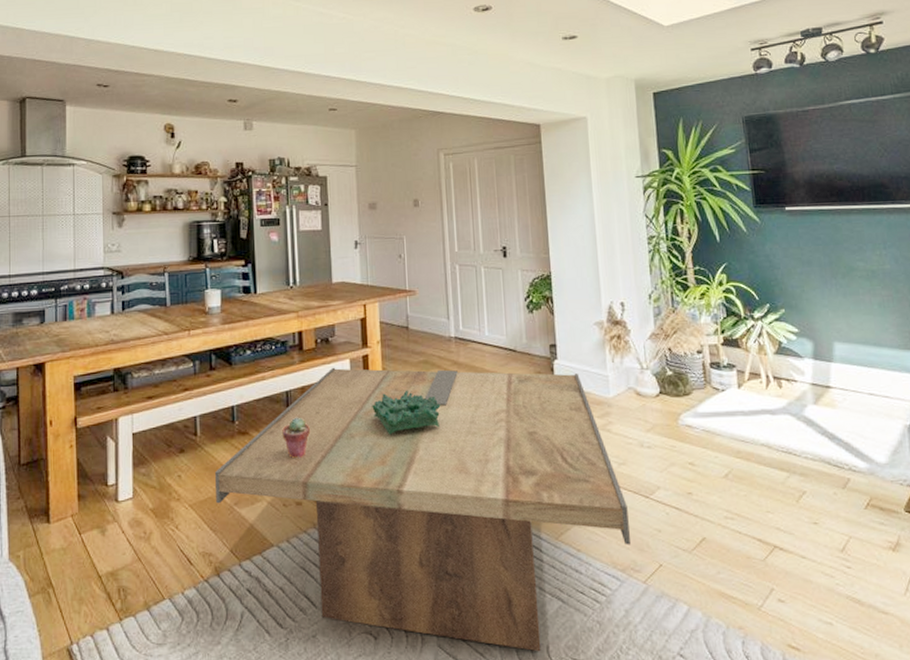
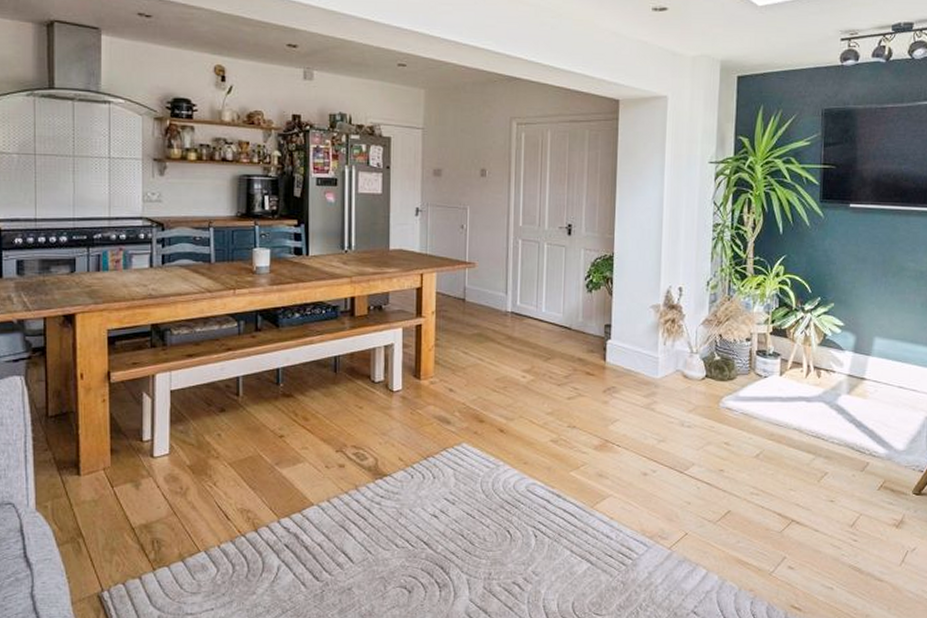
coffee table: present [215,367,630,652] -> none [257,335,662,607]
potted succulent: present [282,417,310,459] -> none [328,382,357,423]
decorative bowl: present [372,390,441,435] -> none [422,361,491,404]

